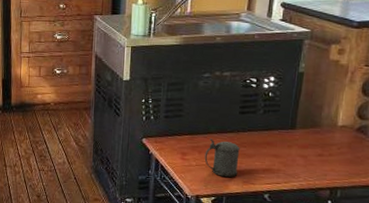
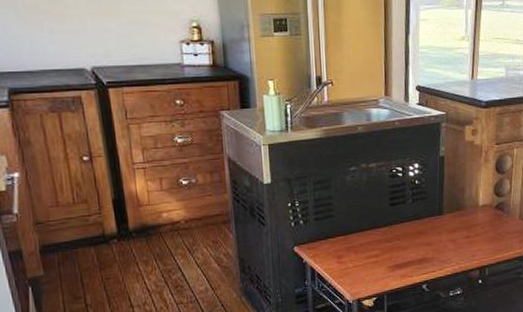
beer stein: present [204,138,240,178] -> none [361,236,395,275]

